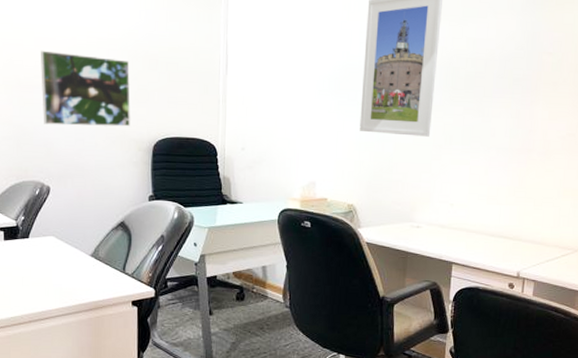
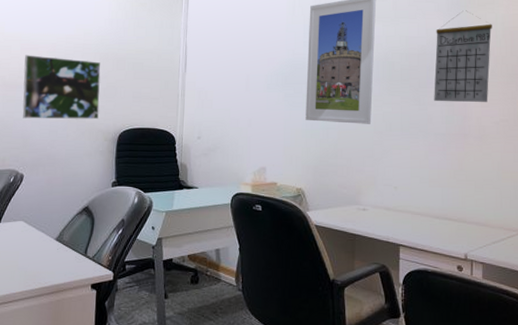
calendar: none [499,9,569,115] -> present [434,10,492,102]

